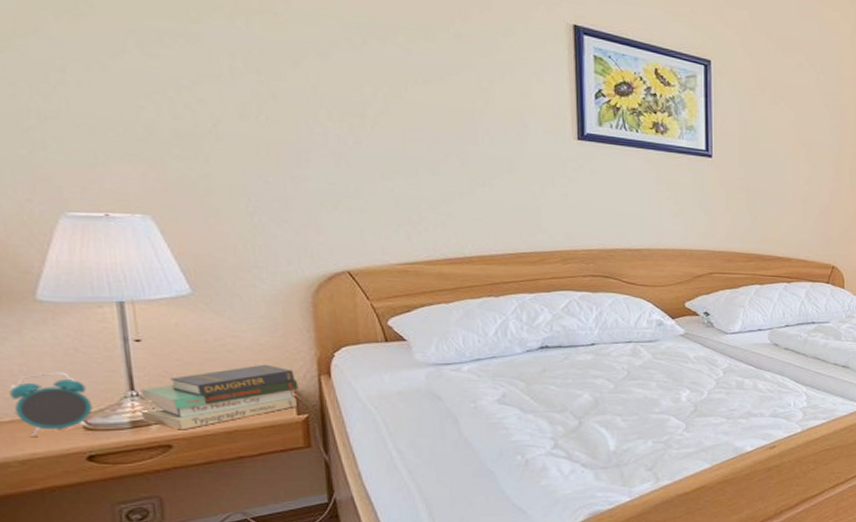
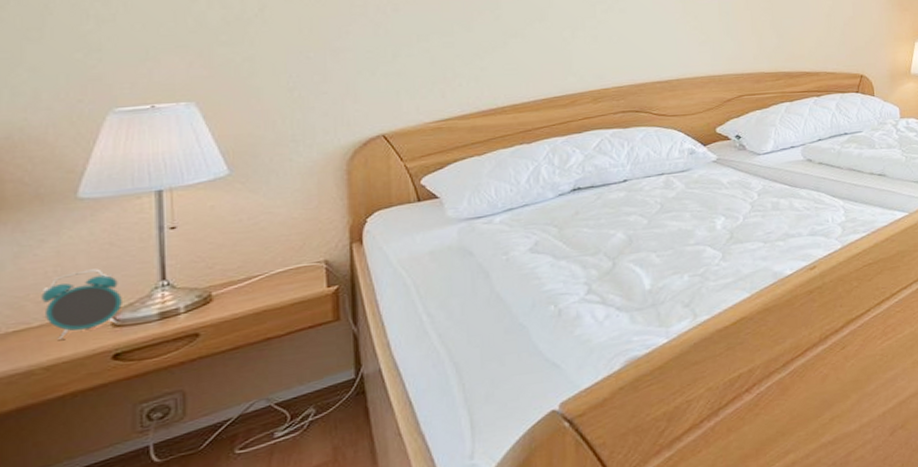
books: present [140,364,299,430] -> none [170,237,330,317]

